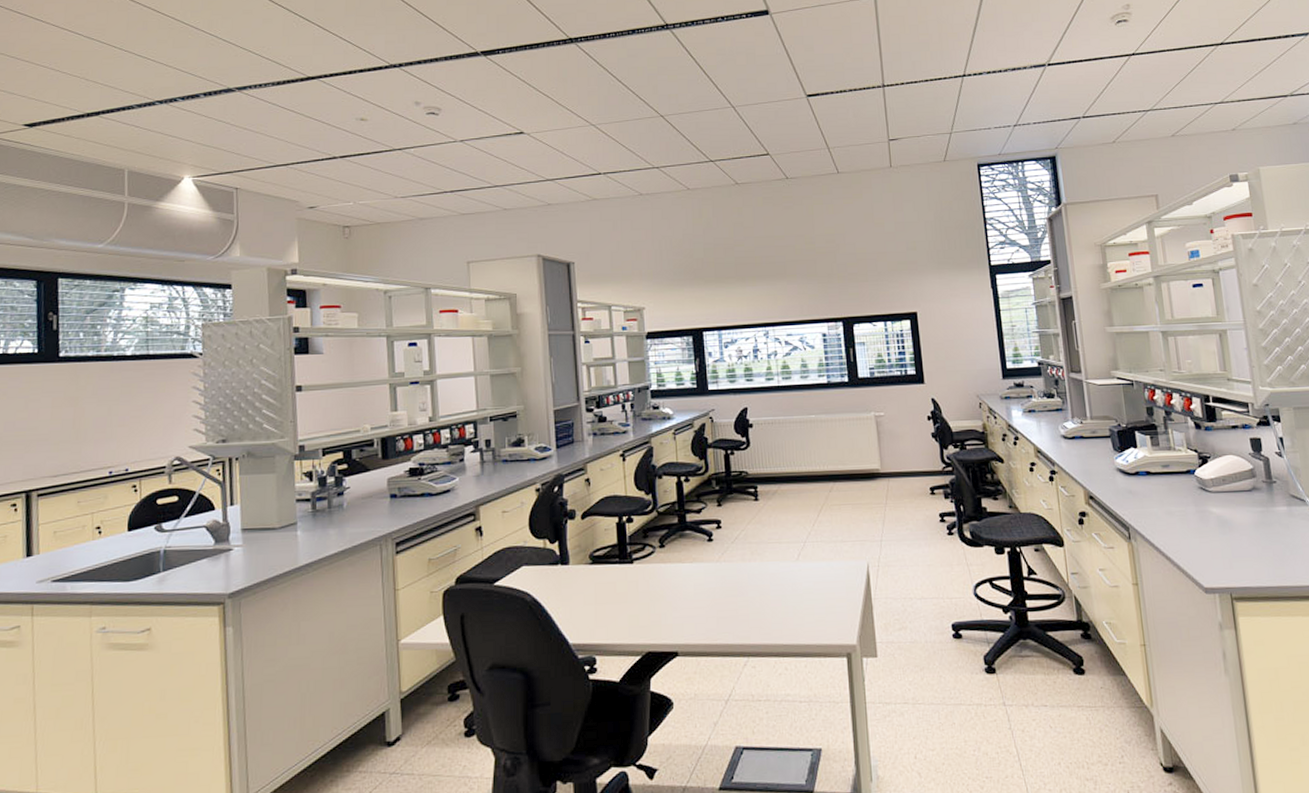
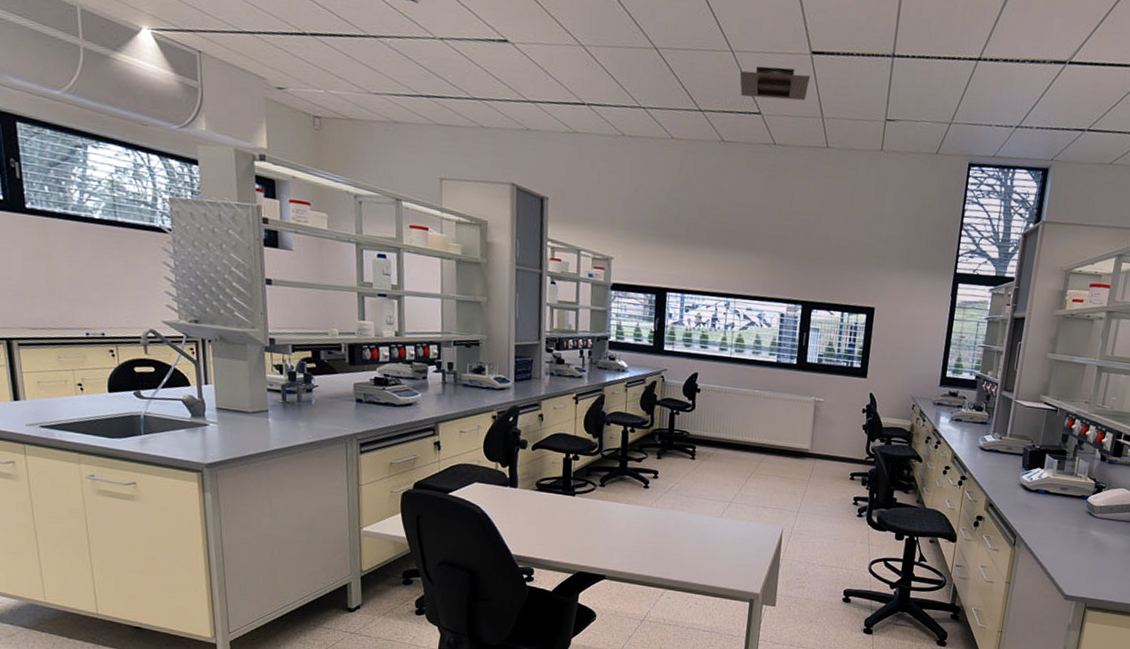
ceiling vent: none [743,112,810,143] -> present [739,66,810,101]

